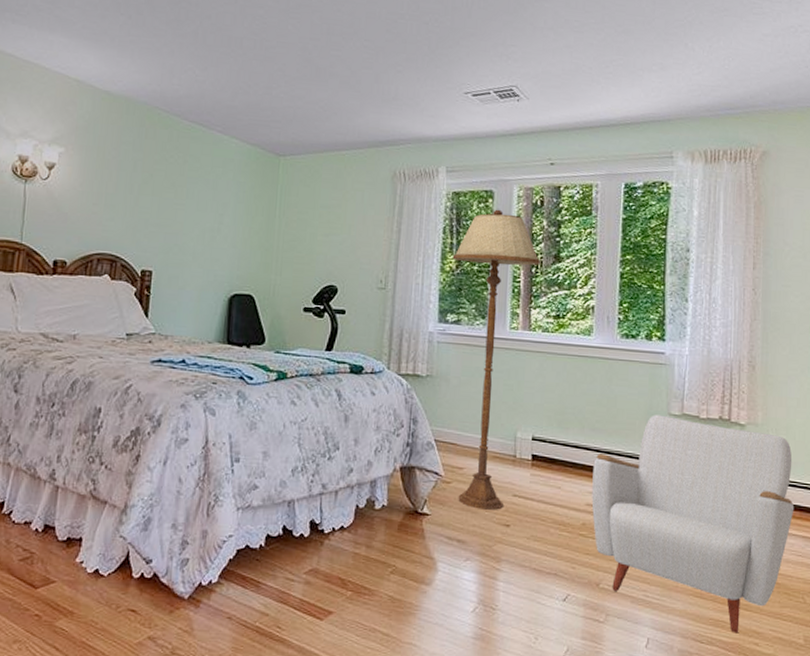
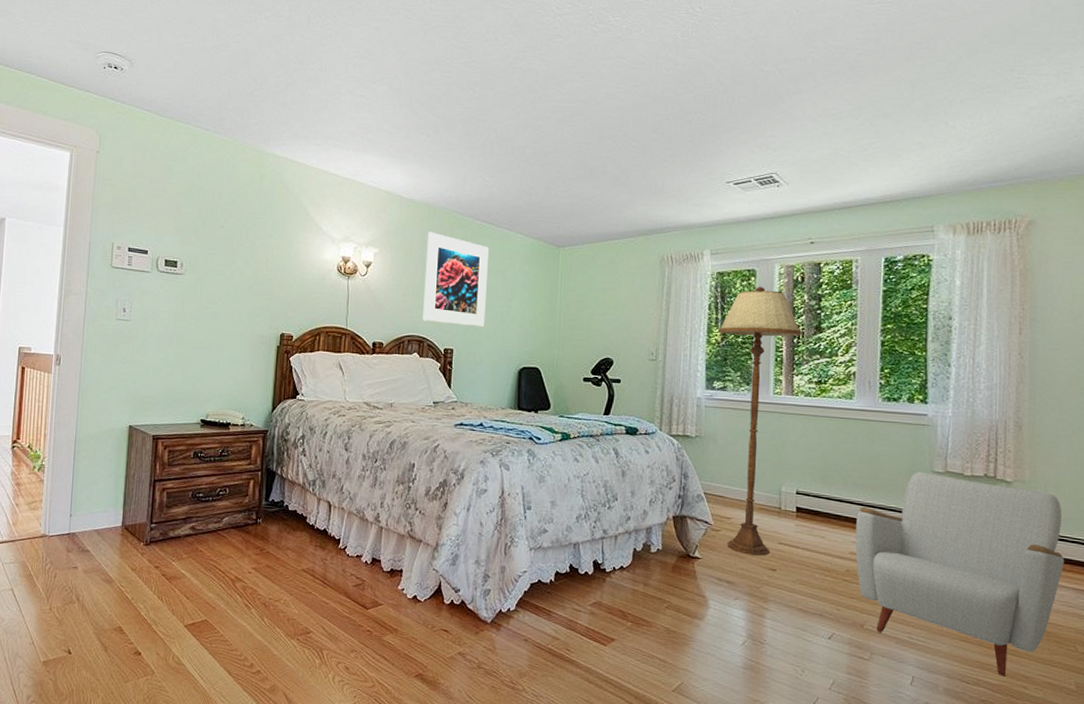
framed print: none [116,130,198,246] -> present [423,232,489,328]

